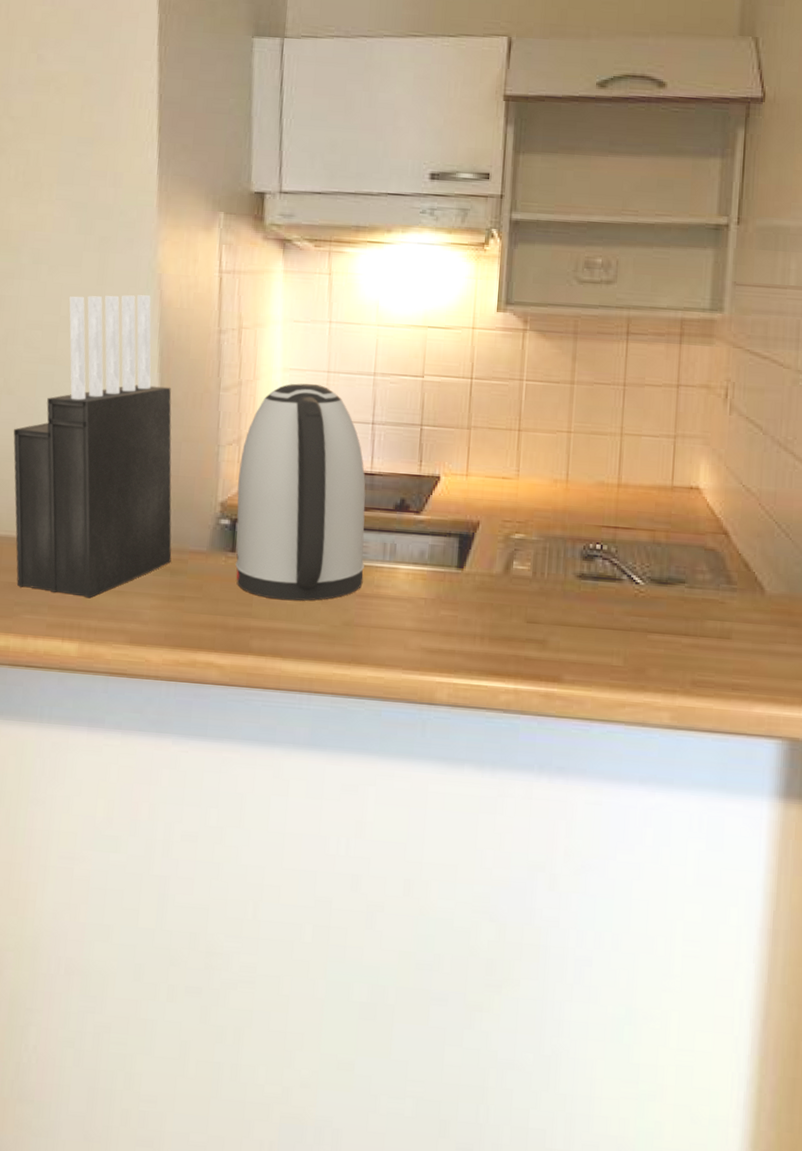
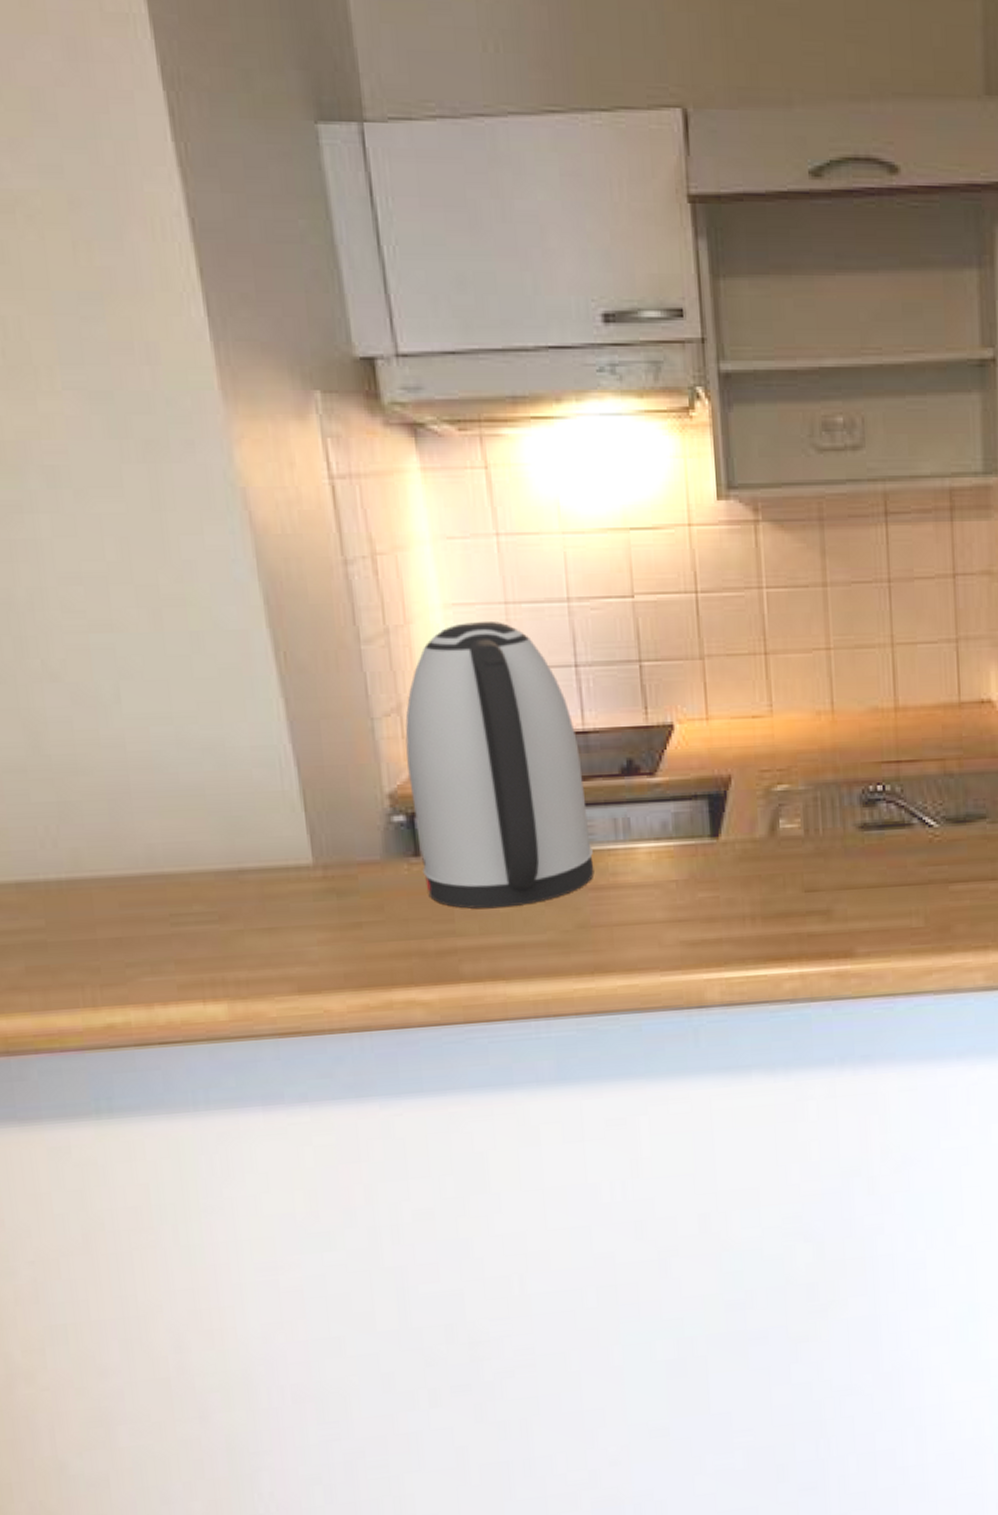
knife block: present [13,295,172,599] -> none [70,520,335,944]

